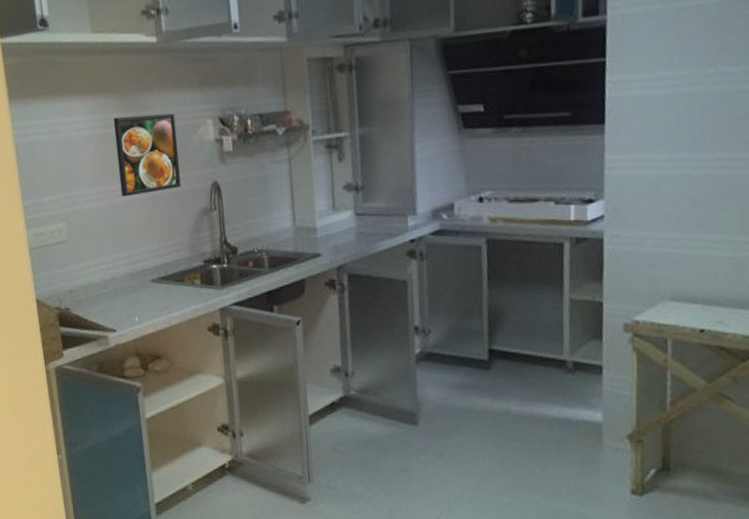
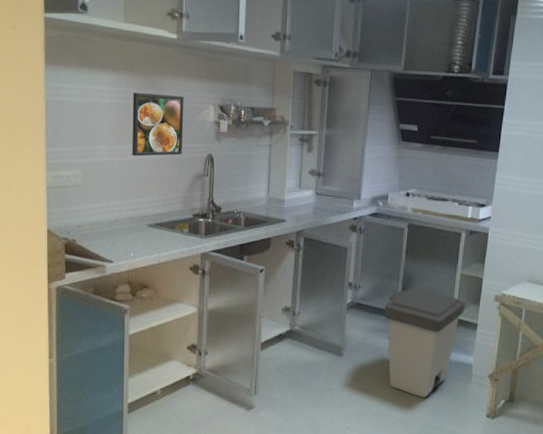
trash can: none [467,325,582,473] -> present [384,288,465,397]

